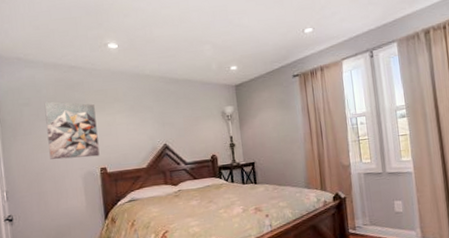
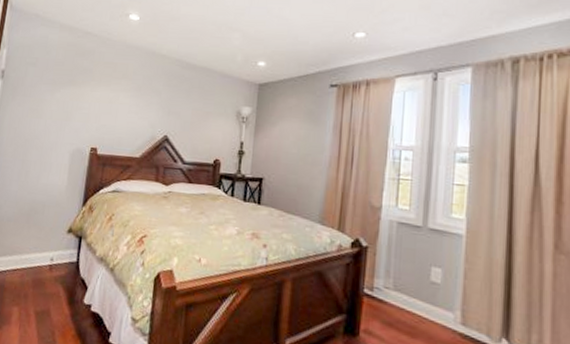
wall art: present [44,101,100,160] -> none [42,65,101,134]

